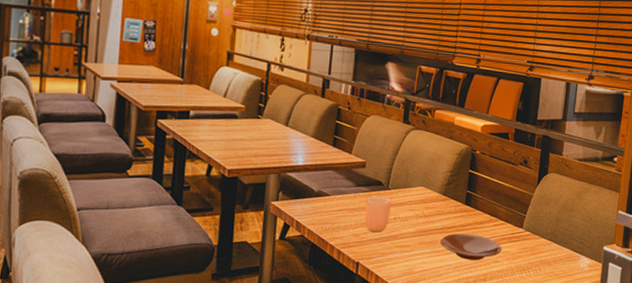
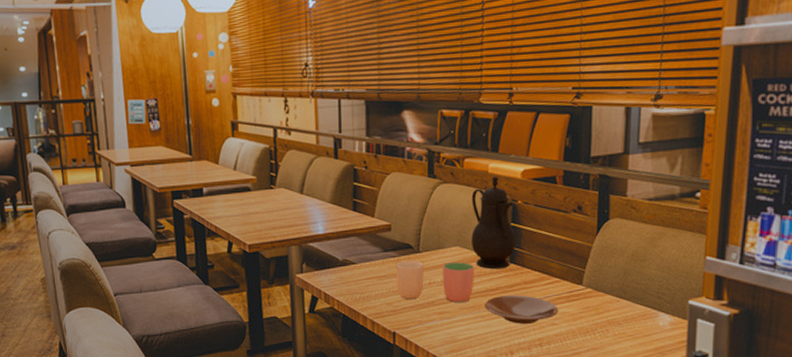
cup: none [406,201,435,238] -> present [442,262,474,303]
coffeepot: none [434,128,473,210] -> present [471,176,516,270]

